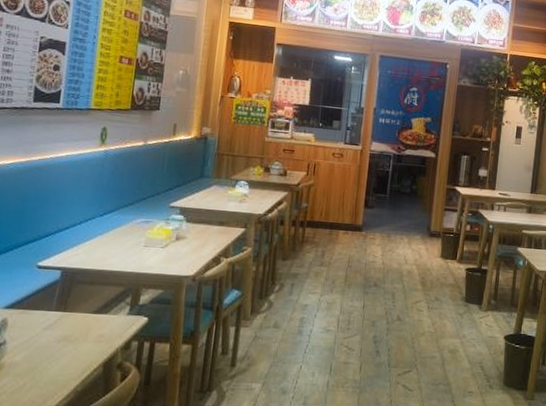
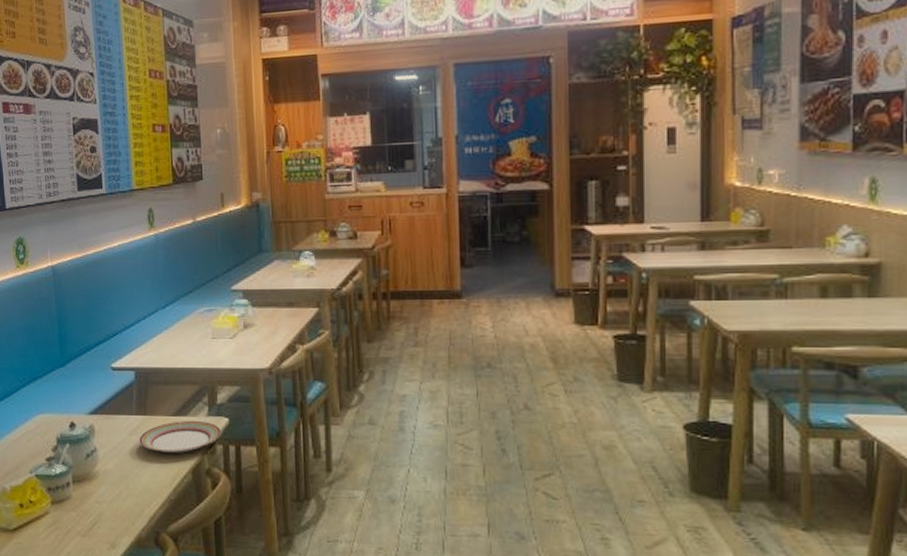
plate: none [53,318,140,348] -> present [139,421,222,453]

